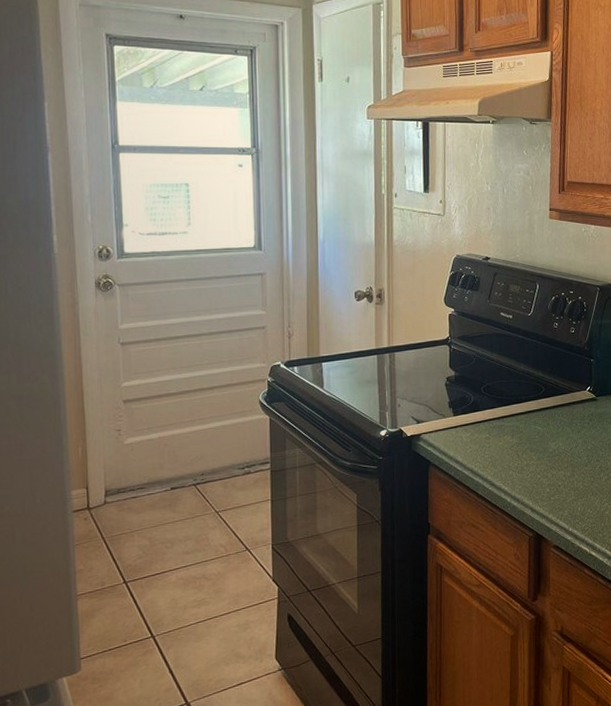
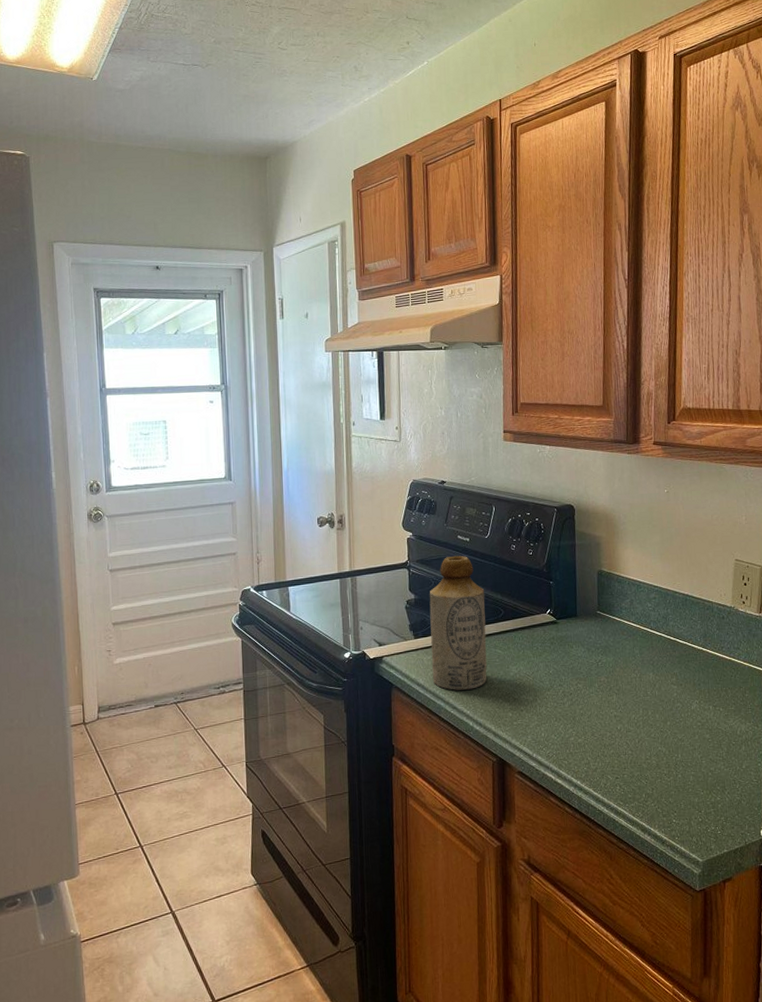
bottle: none [470,332,527,467] -> present [429,555,487,690]

